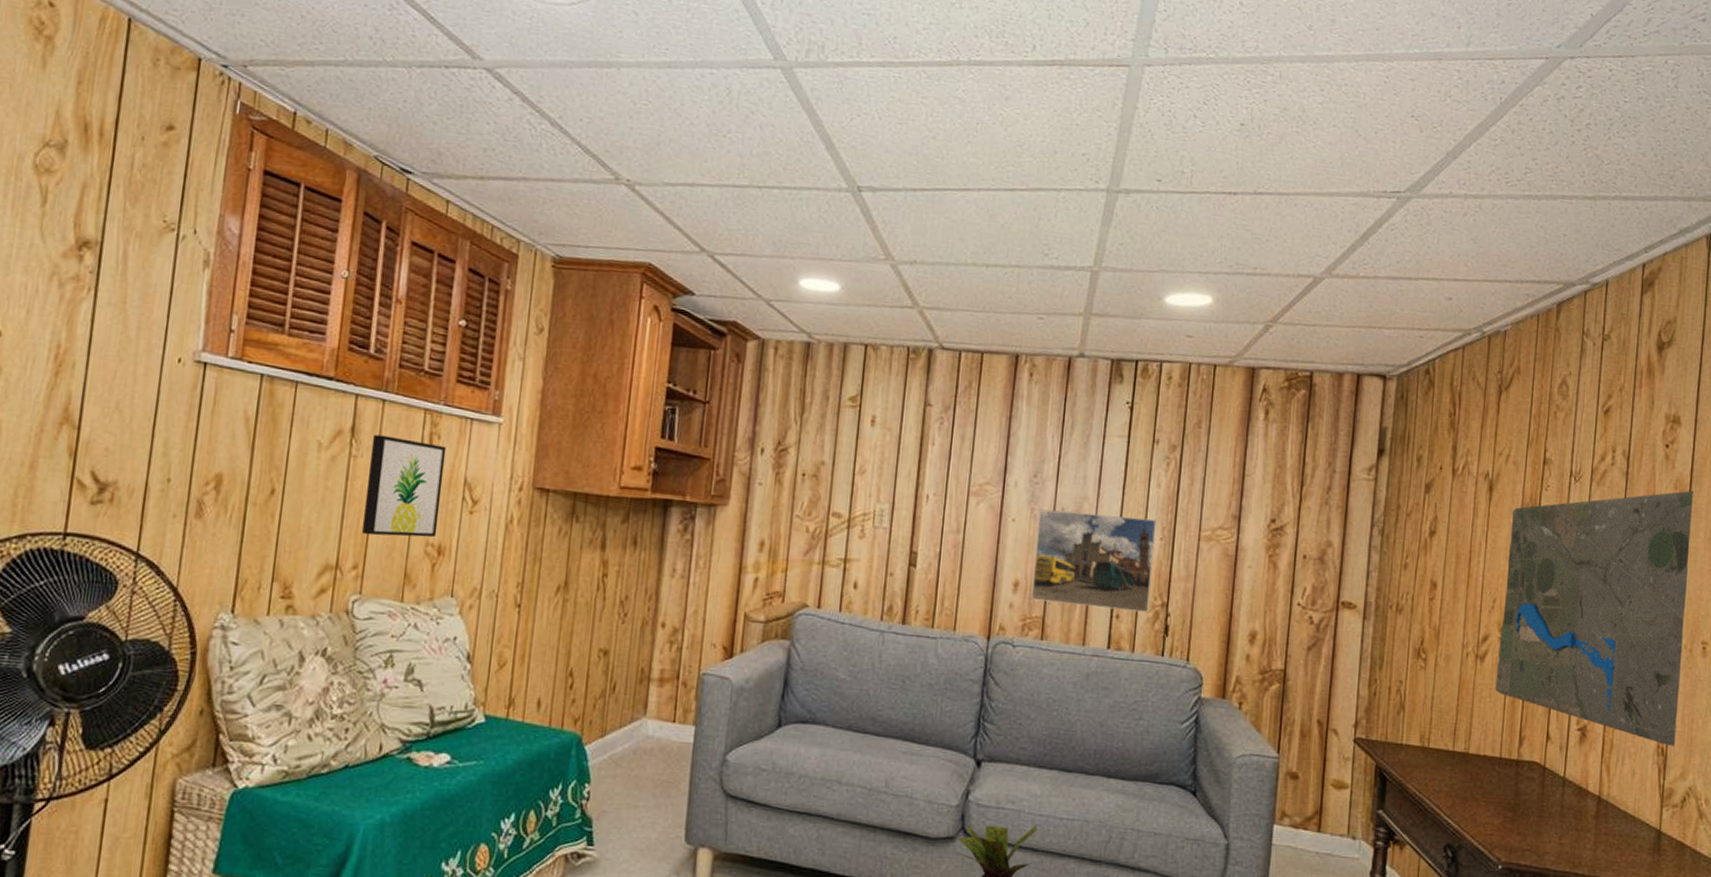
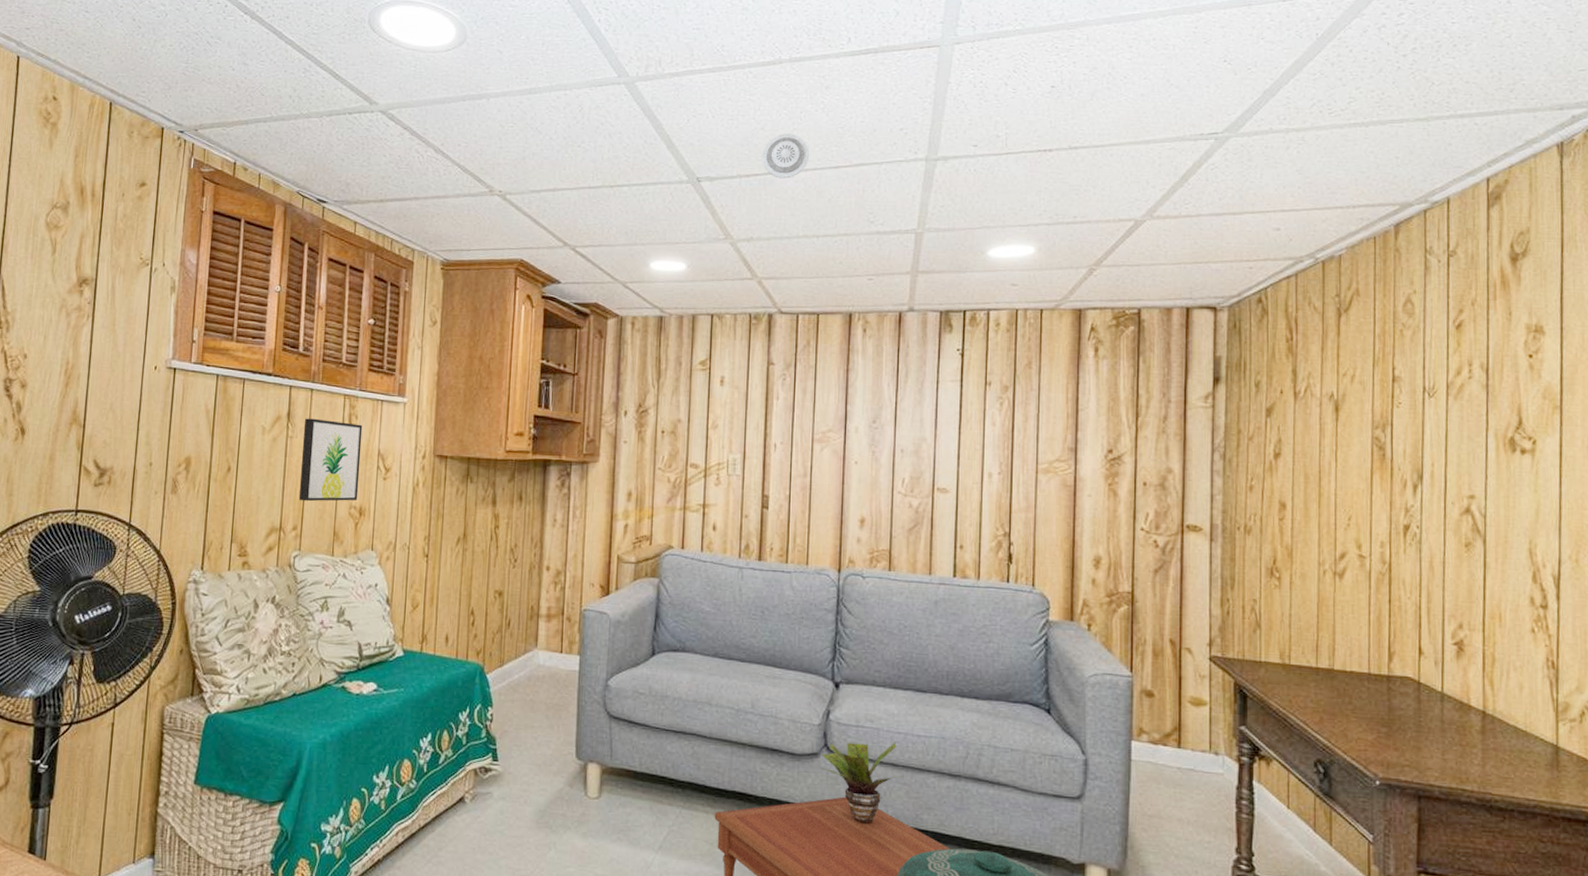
smoke detector: none [931,145,984,198] -> present [762,133,810,179]
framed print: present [1031,509,1157,613] -> none [877,451,993,543]
road map: present [1495,490,1694,747] -> none [1357,399,1568,660]

